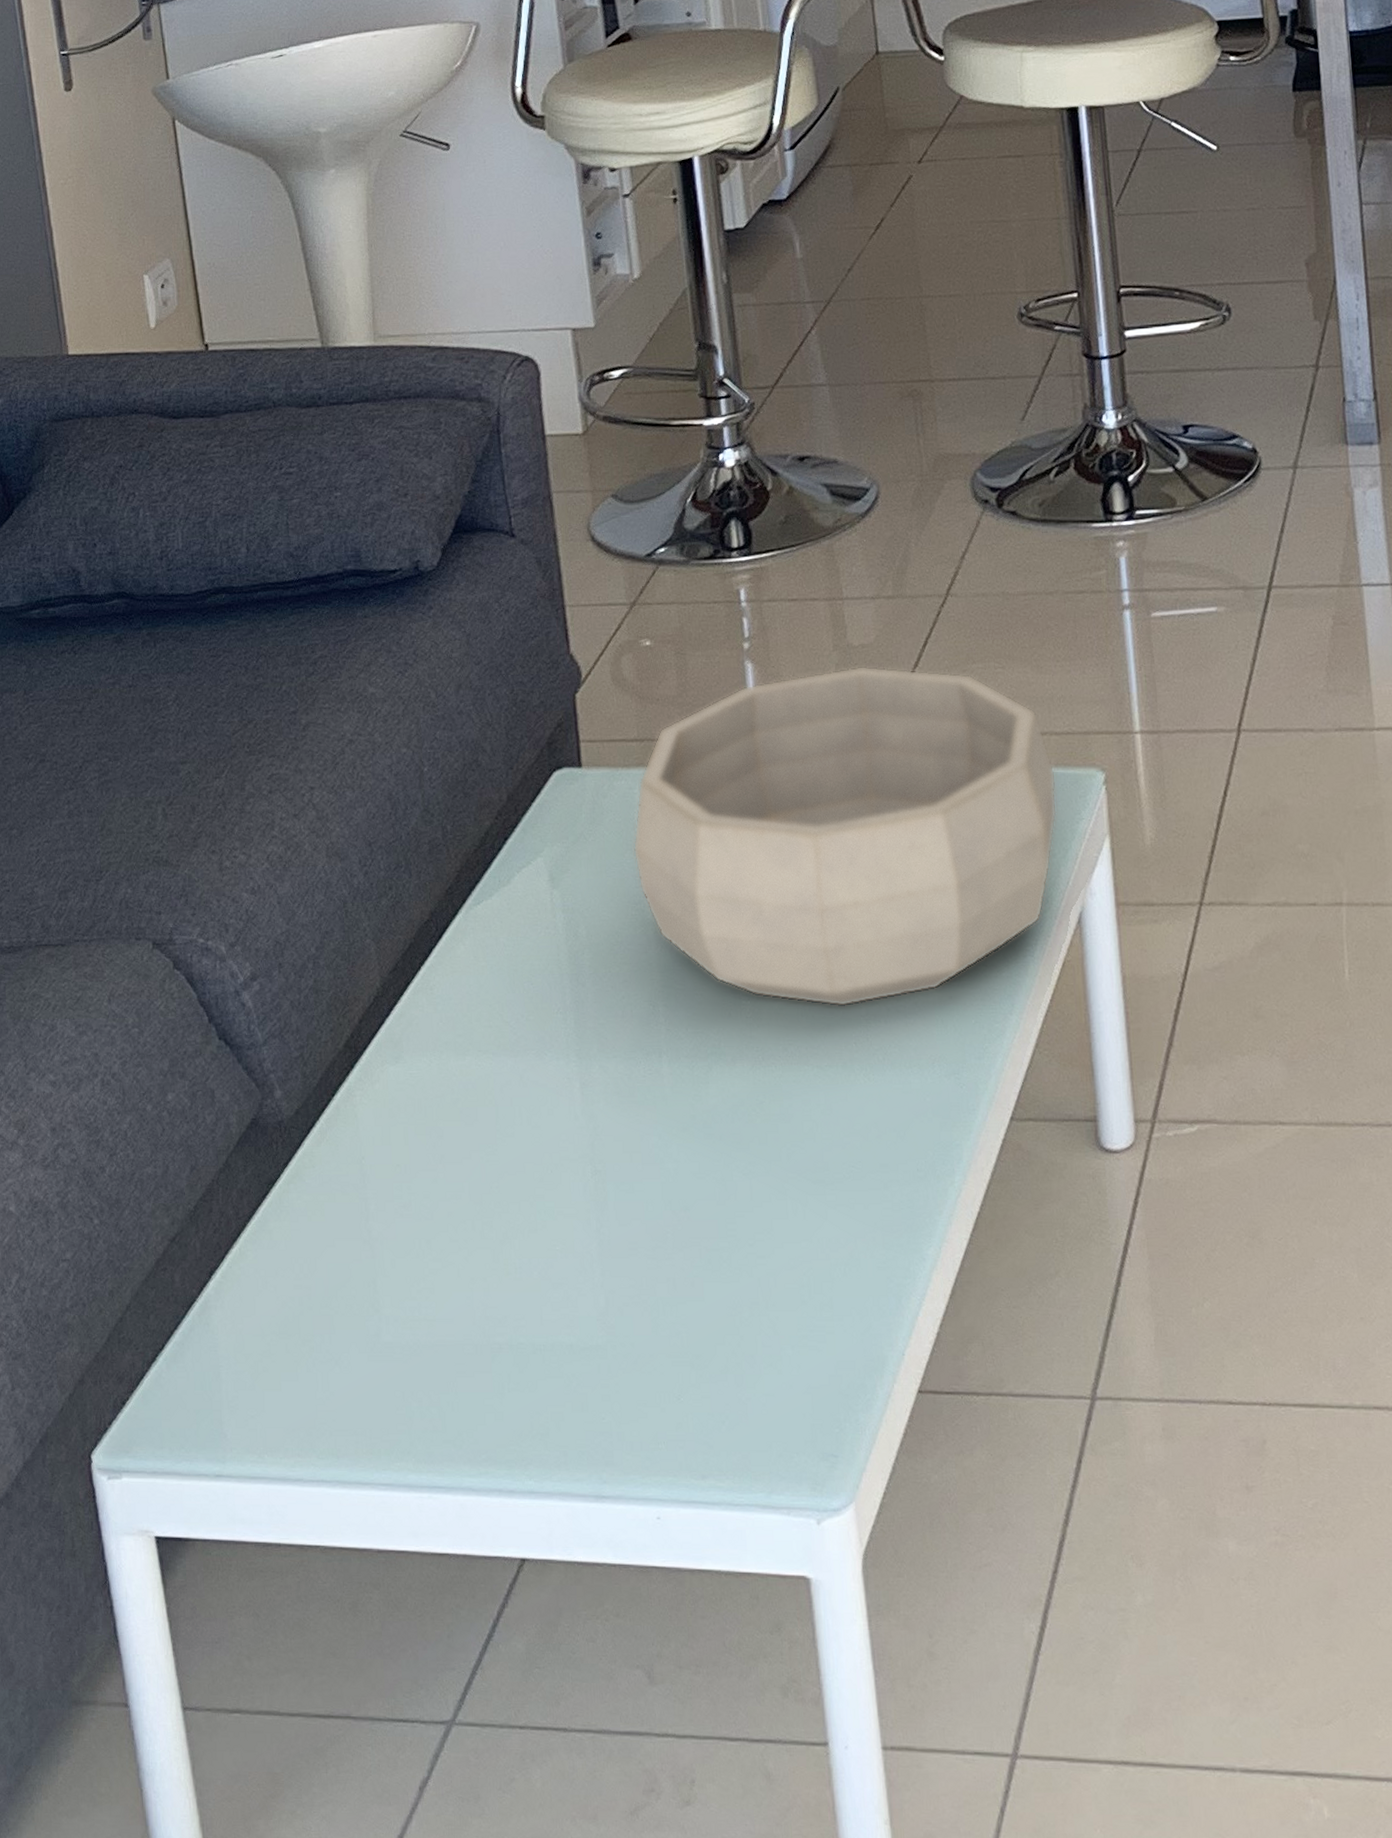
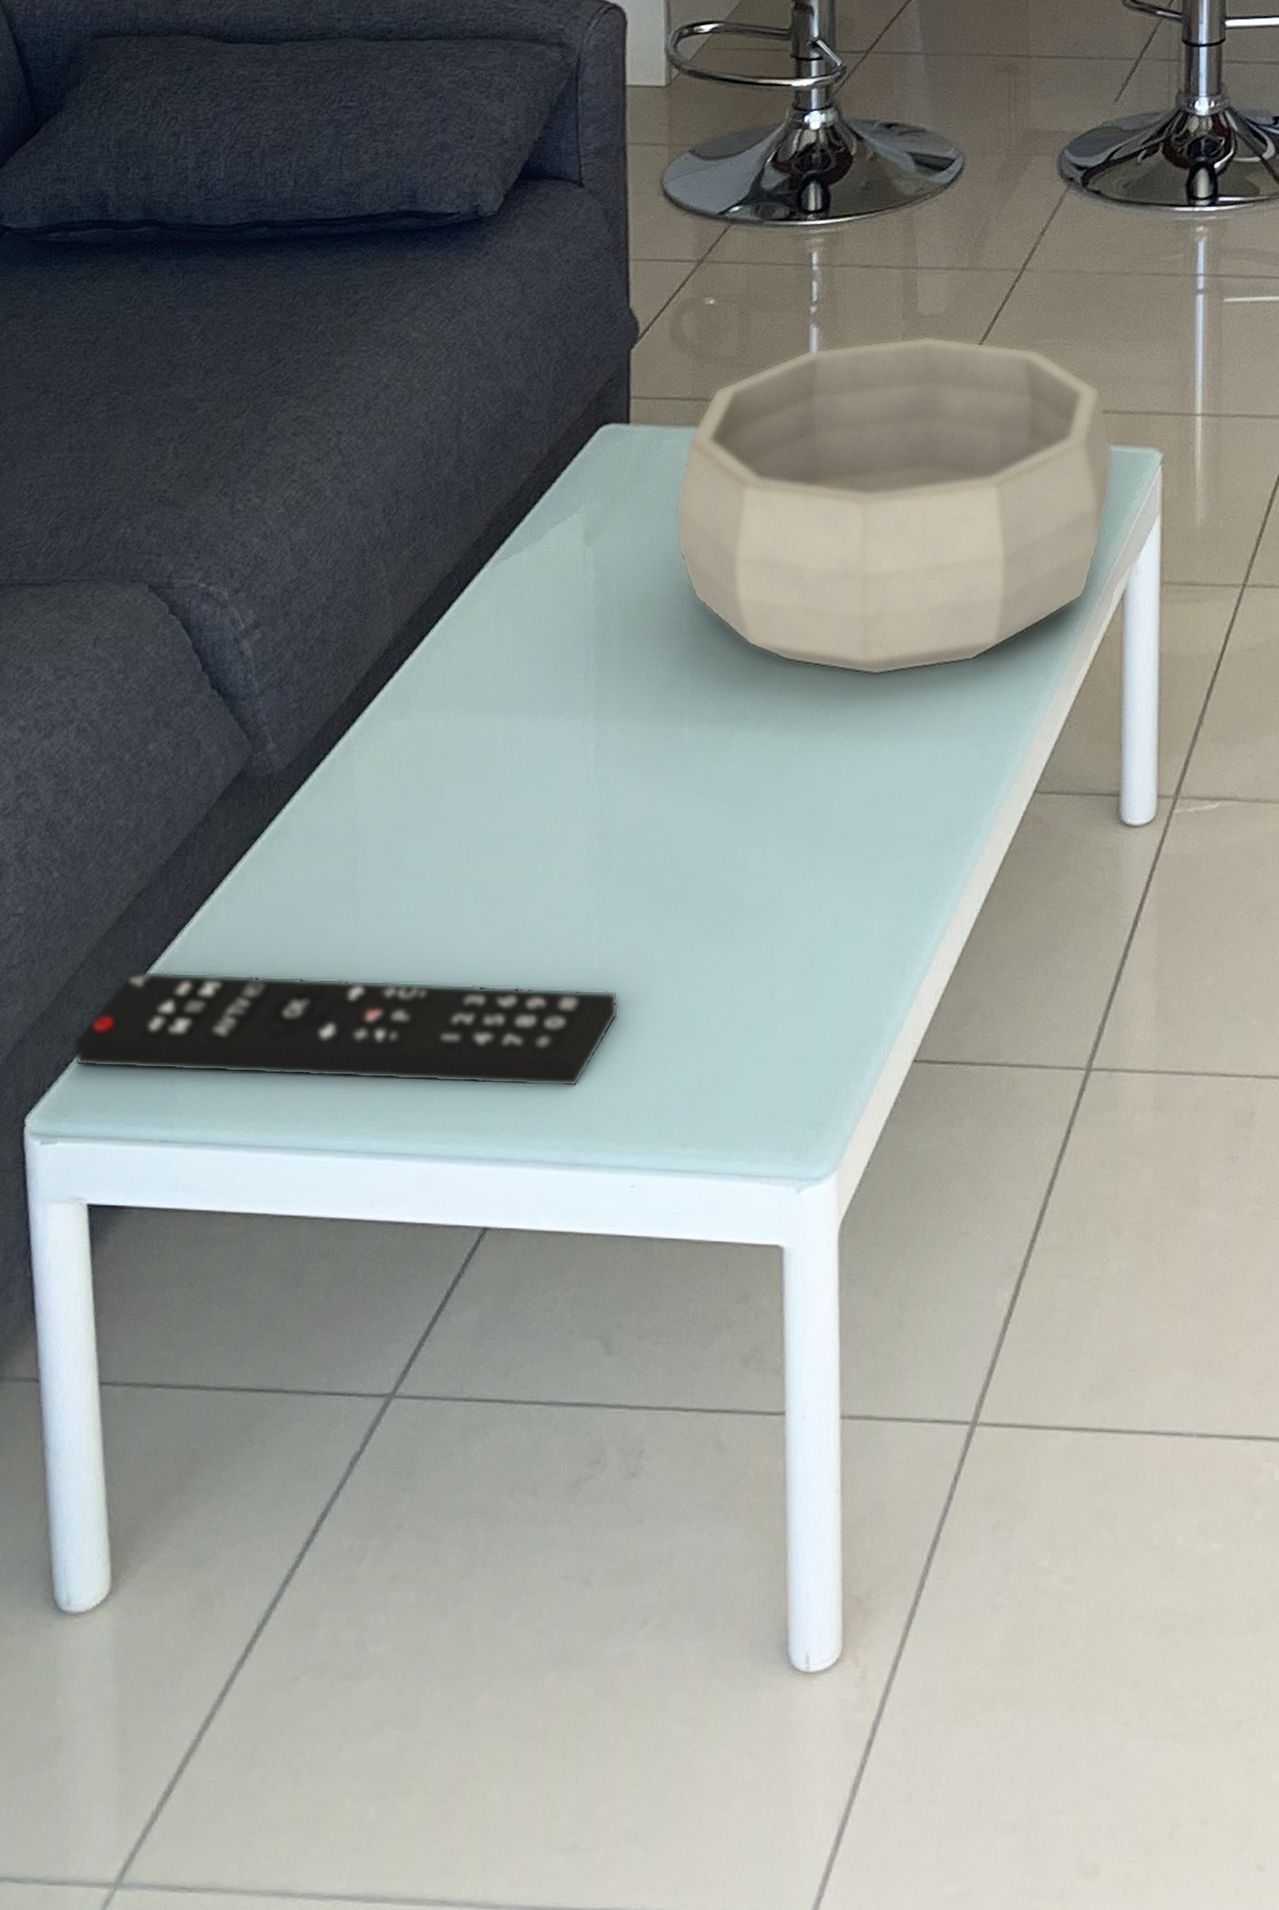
remote control: none [127,1312,629,1421] -> present [73,970,619,1087]

